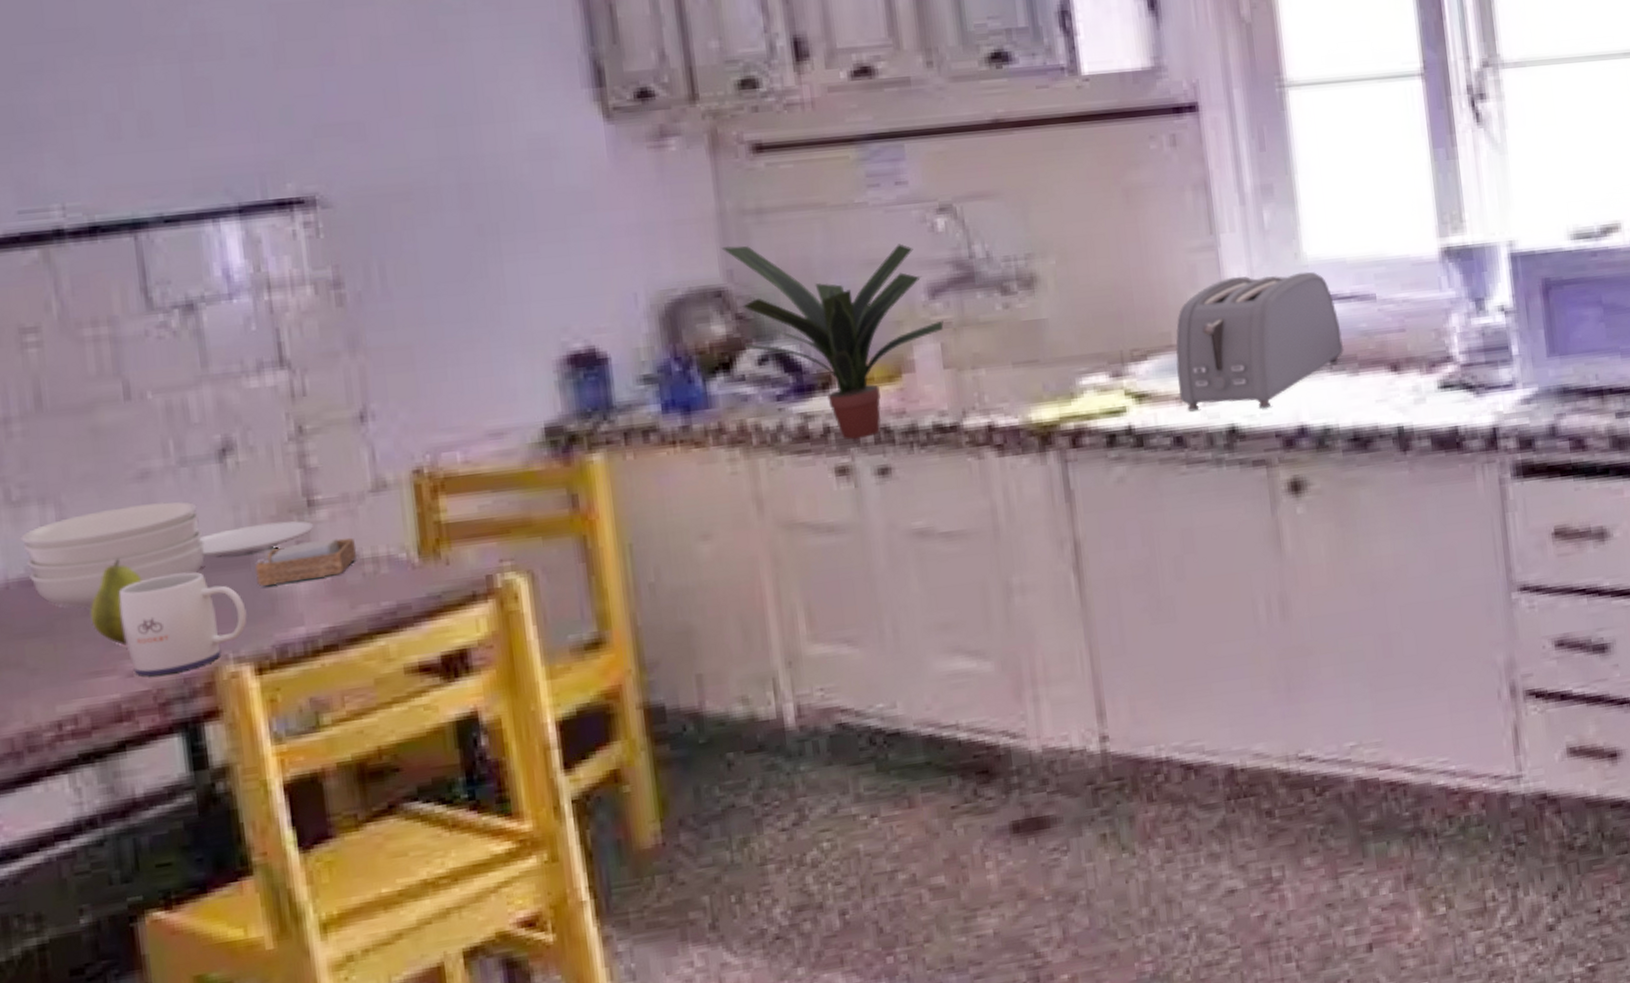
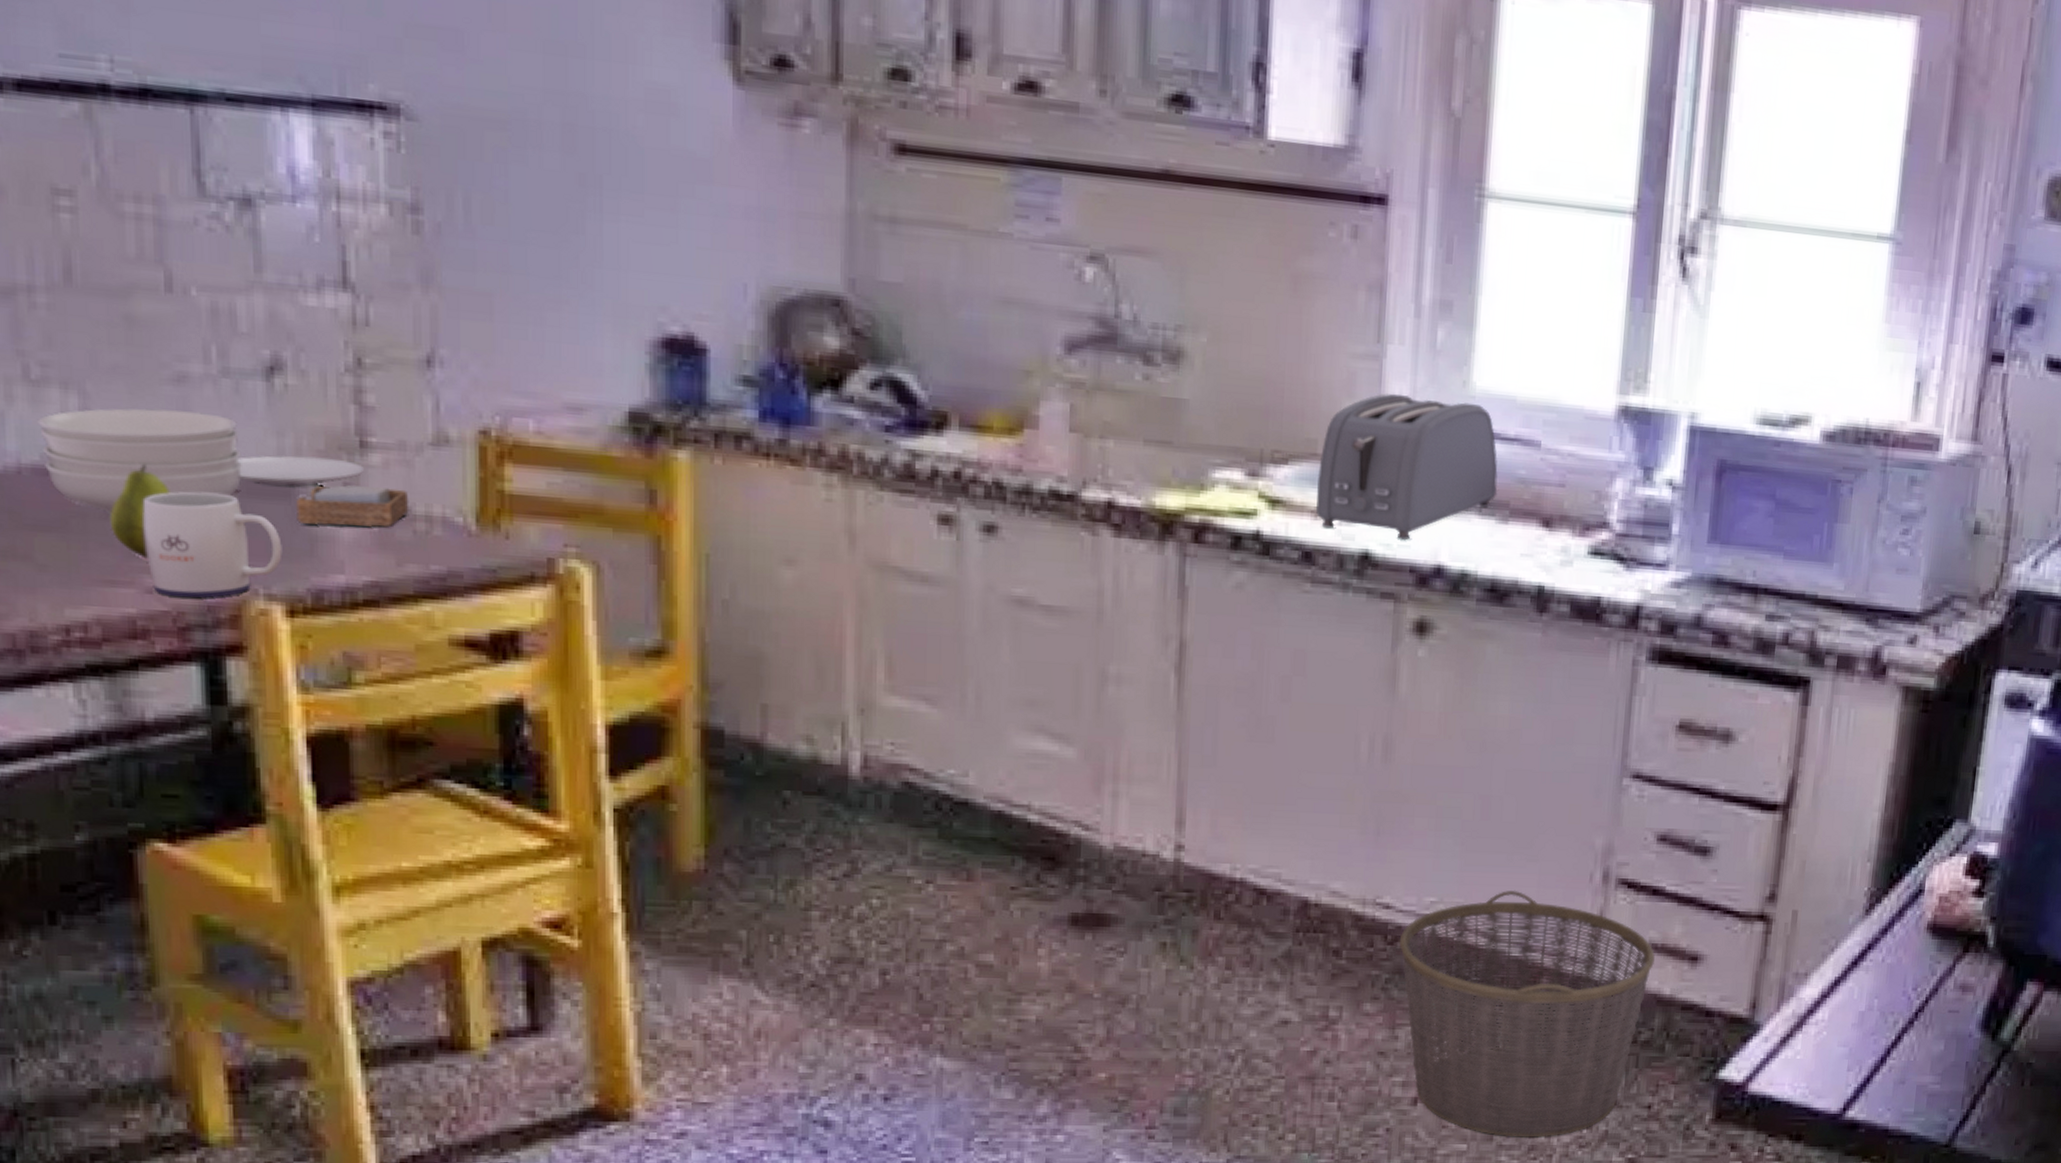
potted plant: present [721,243,944,440] -> none [845,251,1077,491]
basket: none [1327,720,1576,968] -> present [1399,890,1655,1138]

